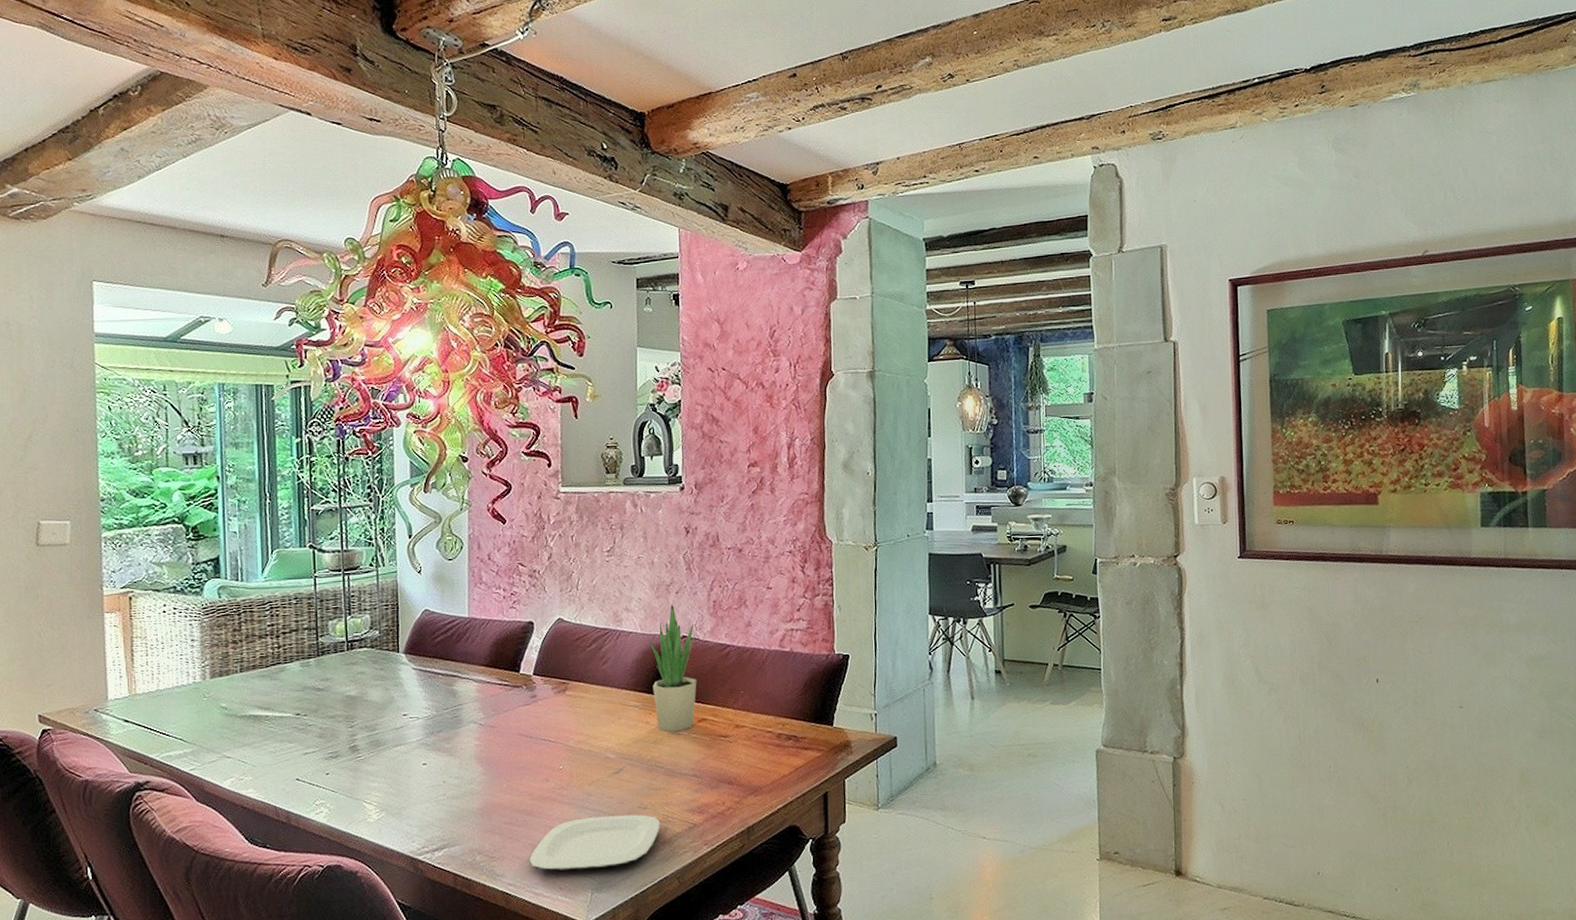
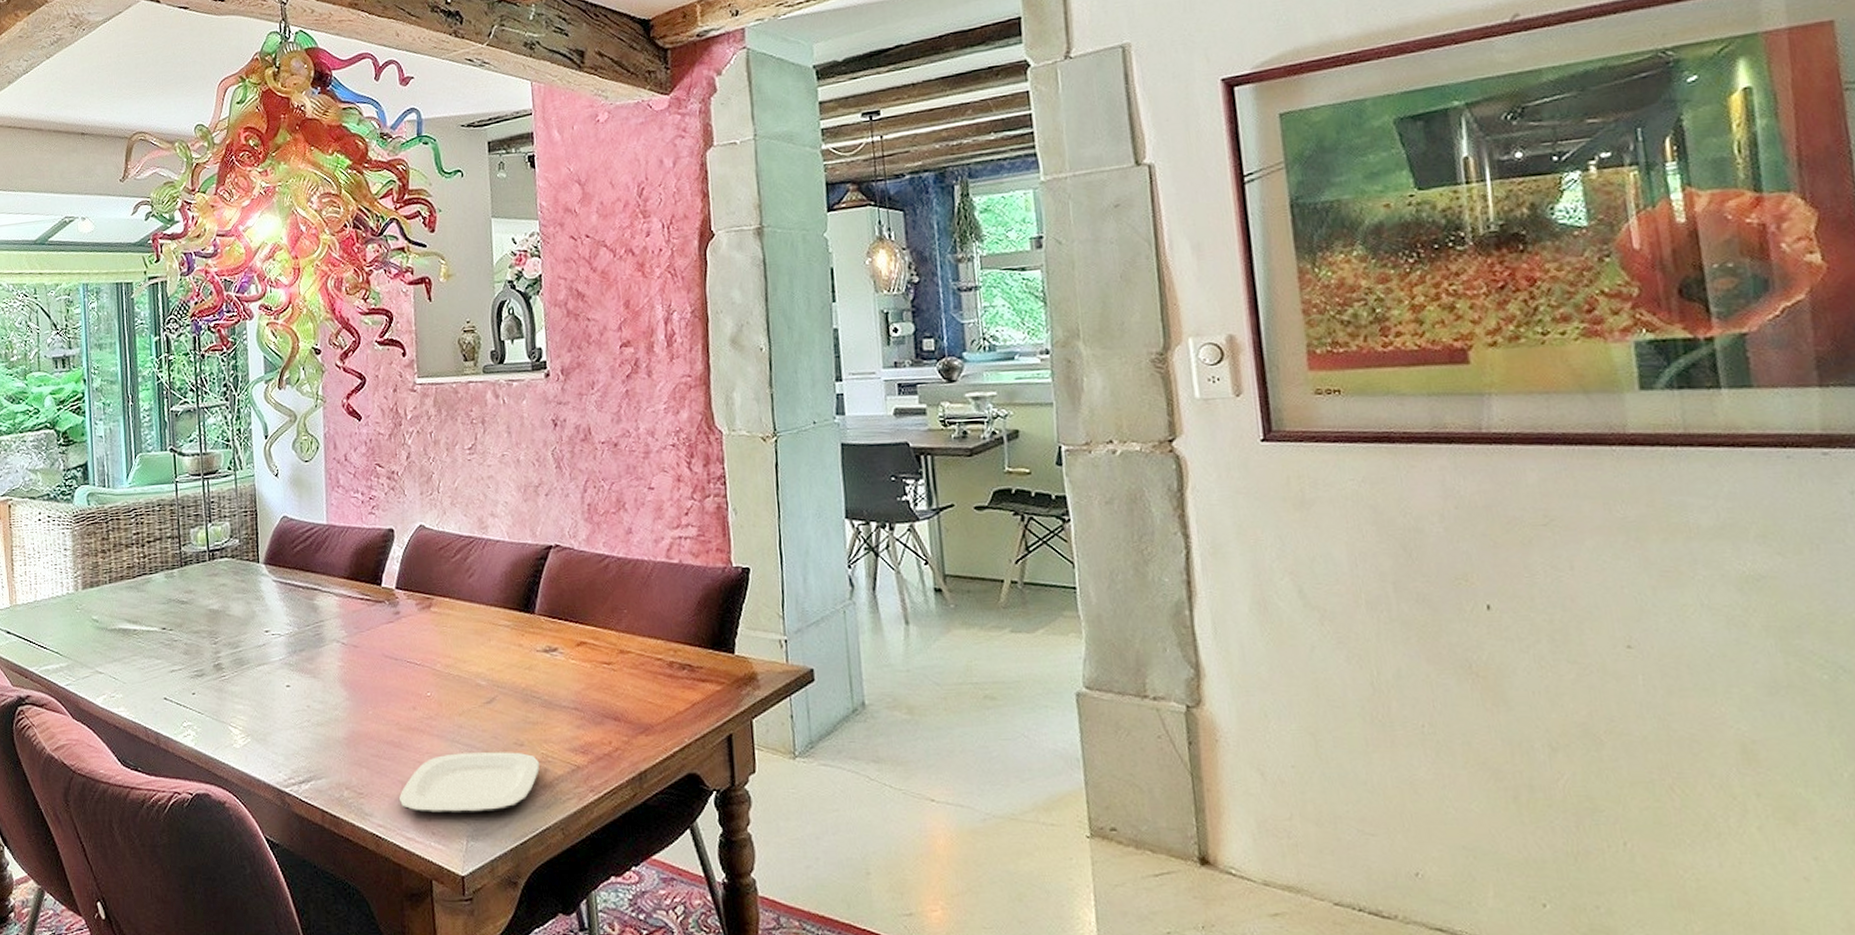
potted plant: present [650,604,697,732] -> none [519,507,574,657]

